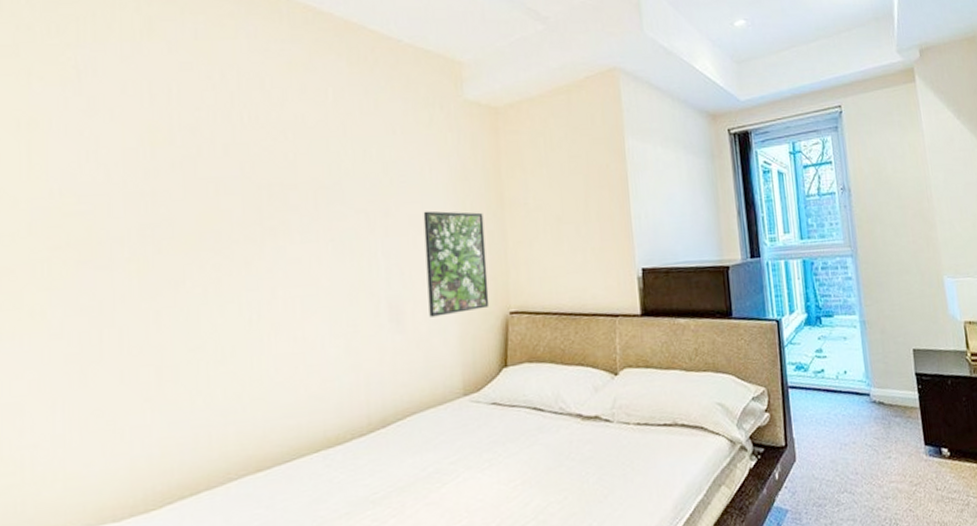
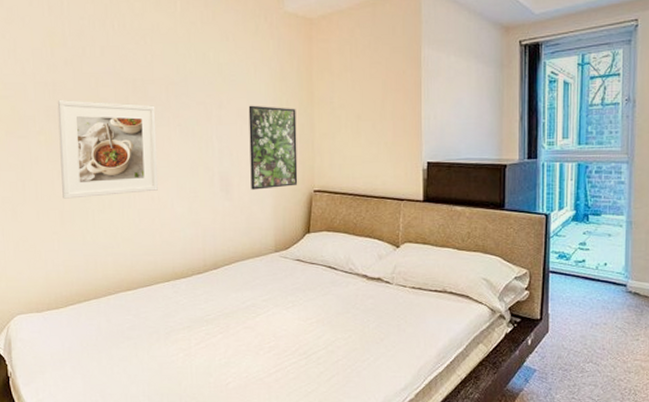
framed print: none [158,213,303,350] -> present [57,99,158,199]

